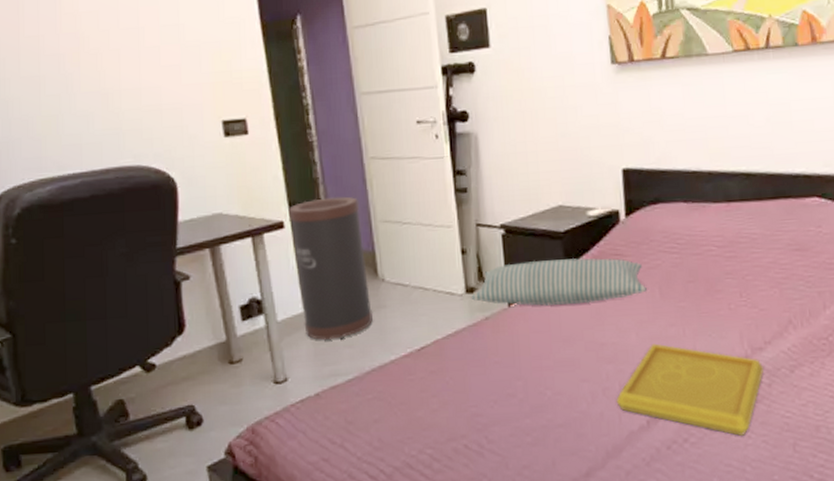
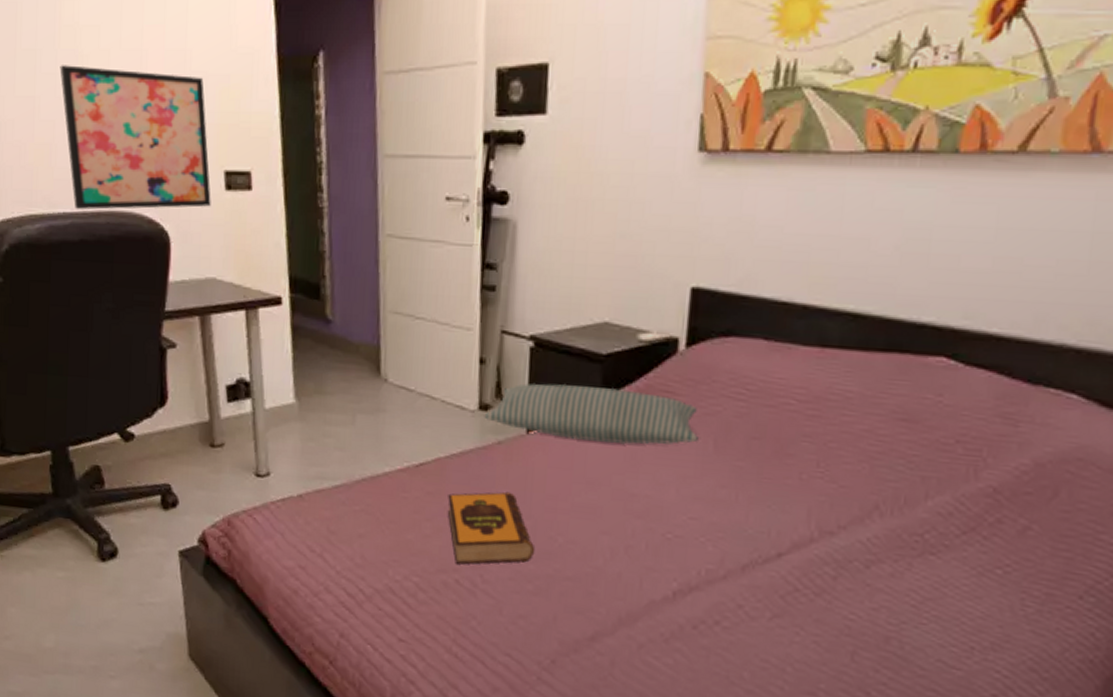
wall art: none [62,45,212,169] -> present [60,65,211,210]
trash can: present [288,196,373,340] -> none [288,276,369,440]
hardback book: none [449,359,528,431] -> present [447,491,534,565]
serving tray: present [616,343,764,436] -> none [639,504,832,631]

